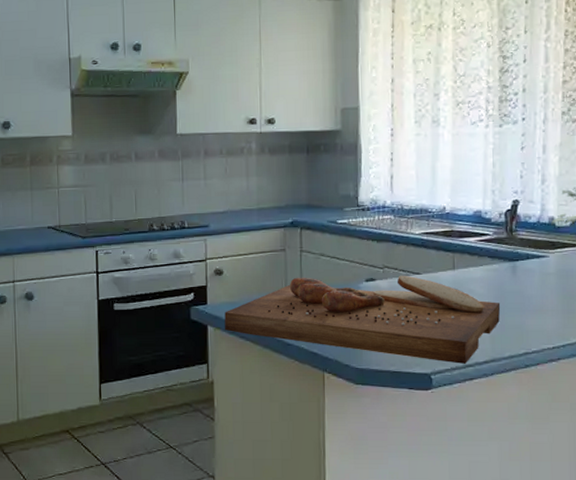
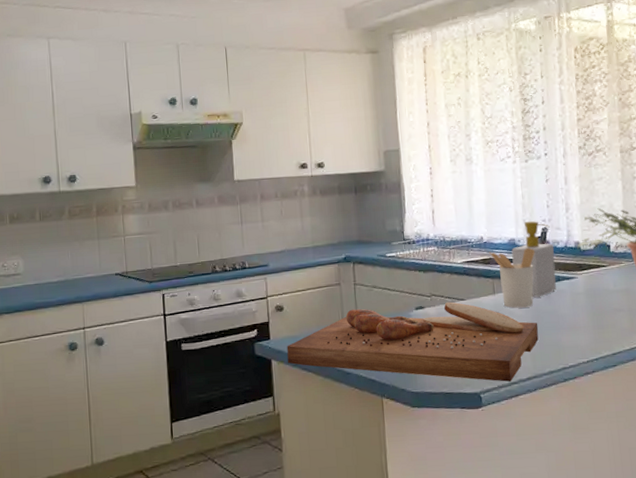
utensil holder: none [451,221,503,286] -> present [489,247,535,308]
soap bottle: none [476,192,525,276] -> present [511,221,556,298]

